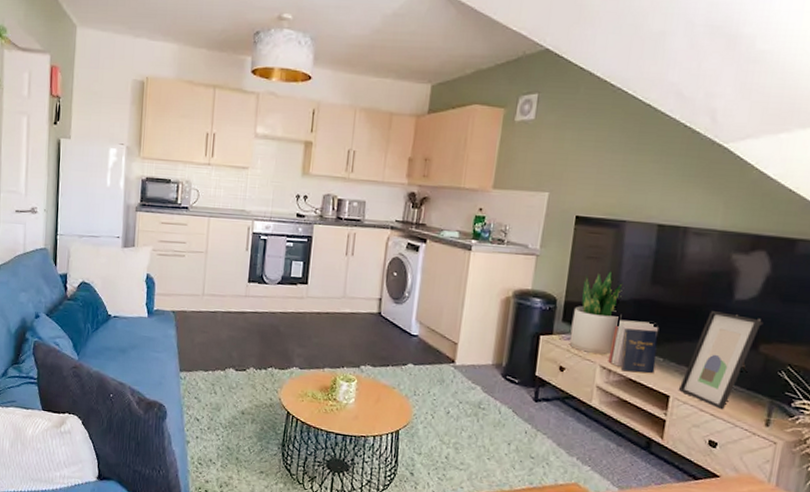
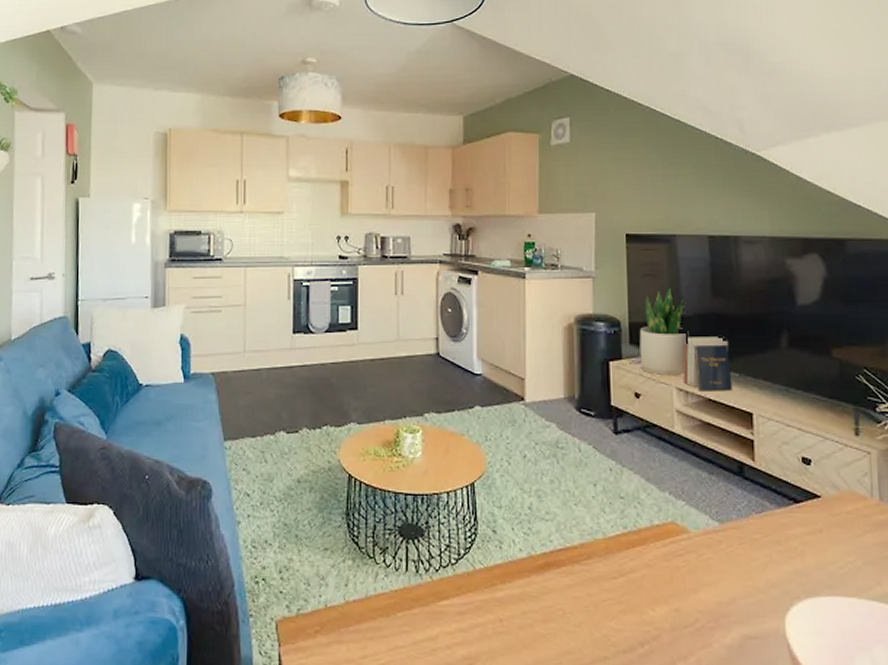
picture frame: present [678,311,763,410] -> none [760,319,831,423]

